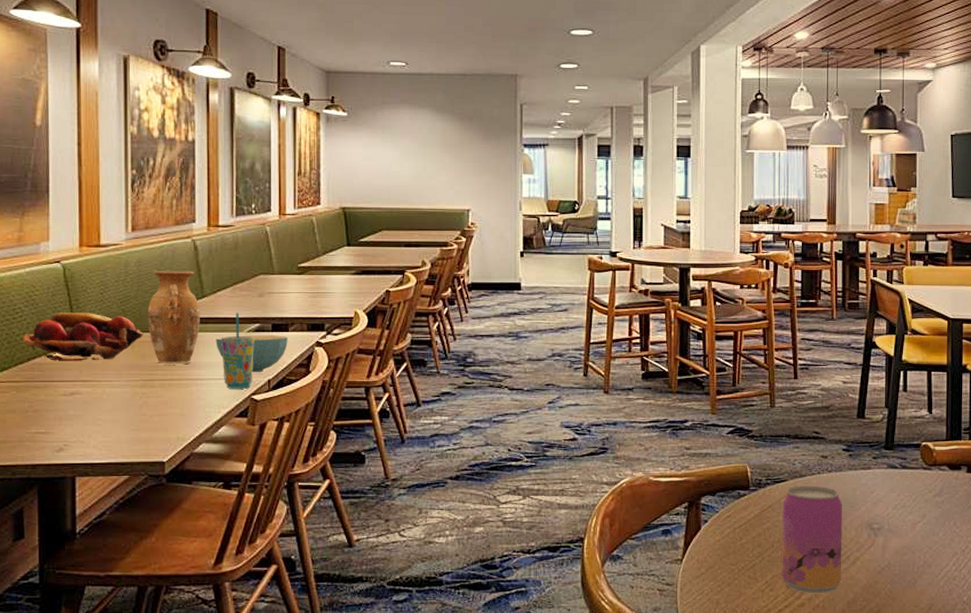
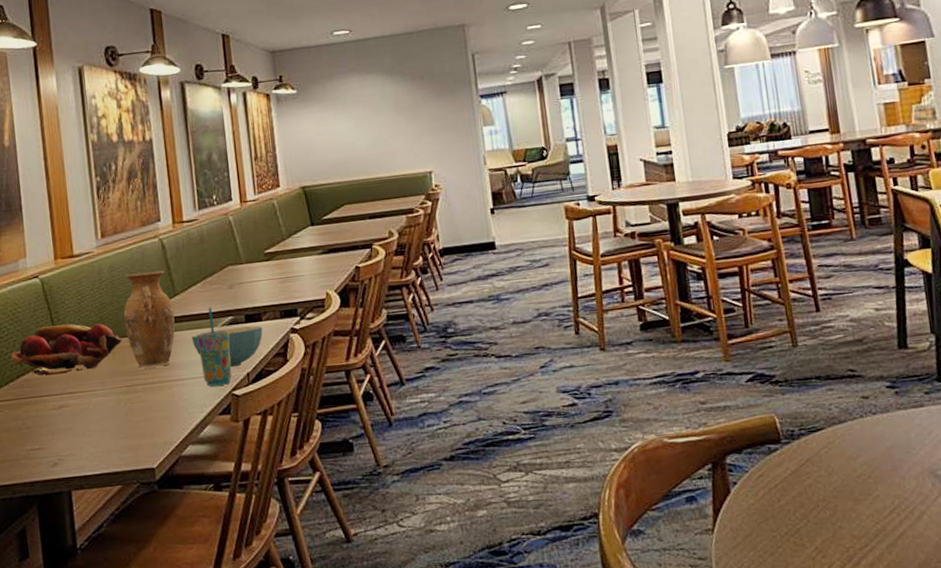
beer can: present [782,485,843,594] -> none [822,431,907,558]

